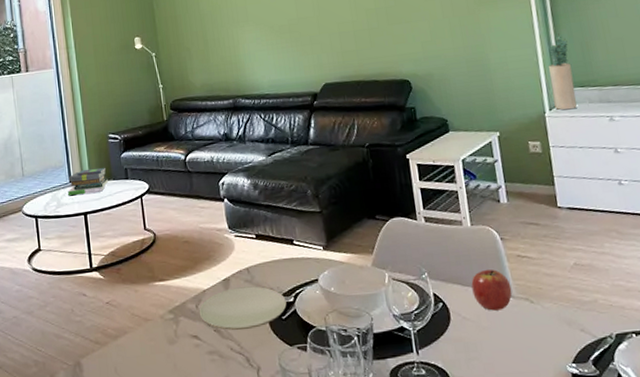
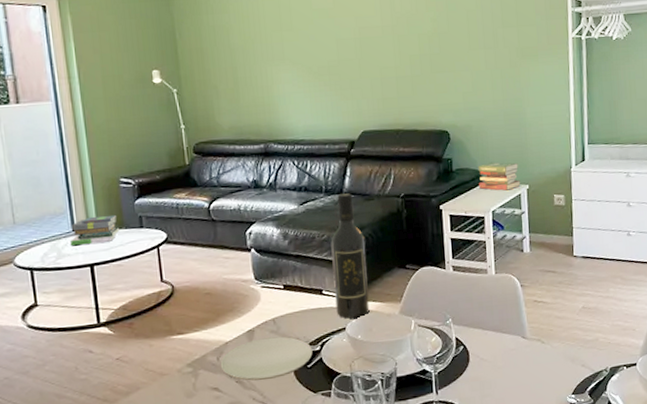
wine bottle: none [299,143,341,270] -> present [330,192,370,319]
books: none [443,109,491,139] -> present [478,161,521,191]
apple: present [471,269,512,311] -> none [491,313,527,352]
vase: present [548,33,577,111] -> none [578,91,600,166]

